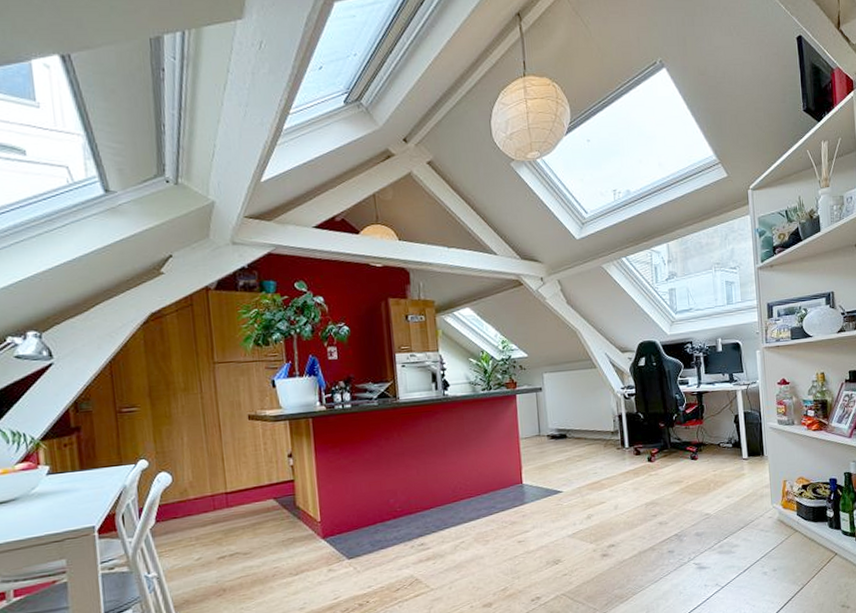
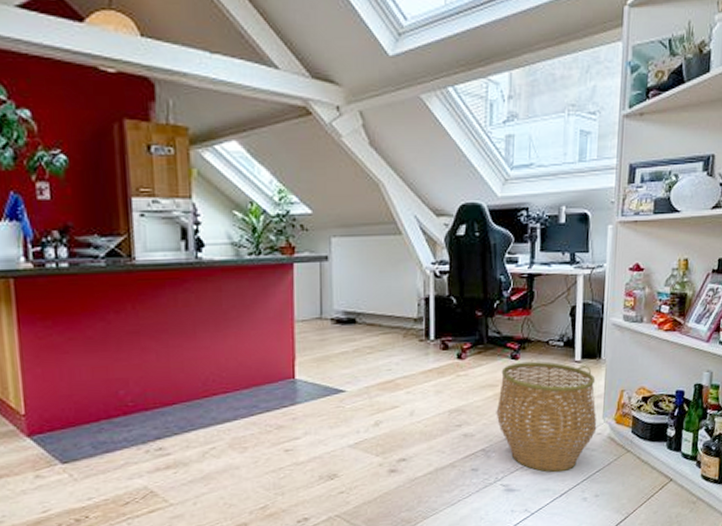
basket: none [683,460,768,552] -> present [496,361,597,472]

